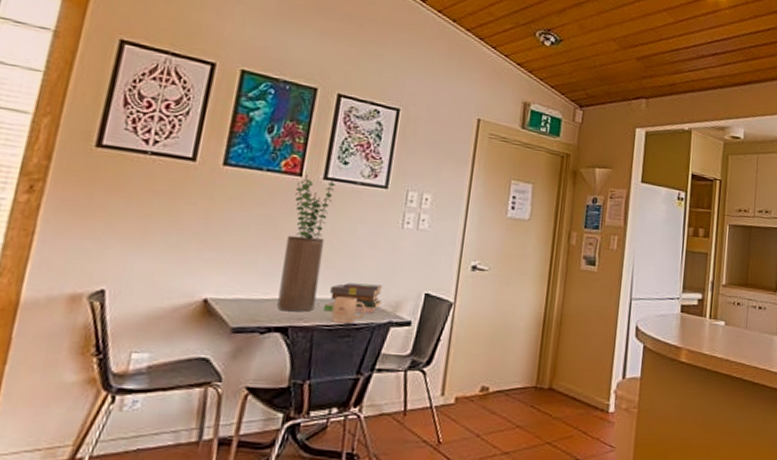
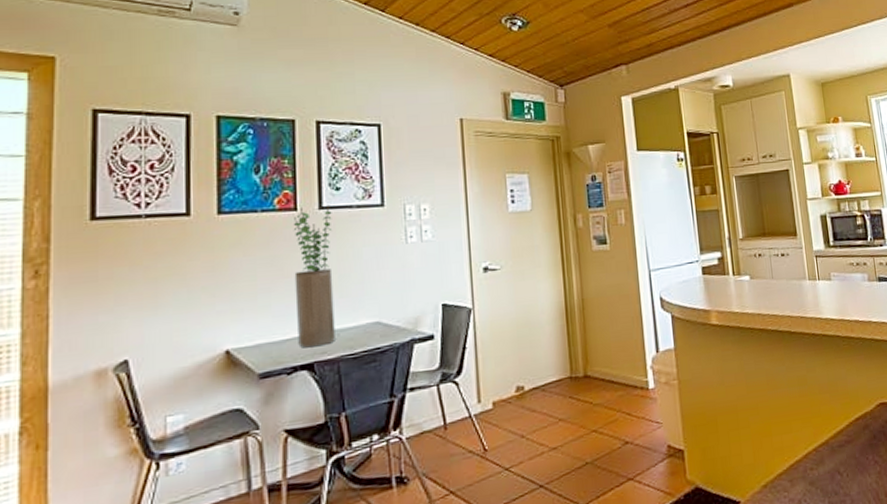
books: present [324,282,383,314] -> none [345,304,402,341]
mug: present [330,296,366,324] -> none [353,320,386,351]

